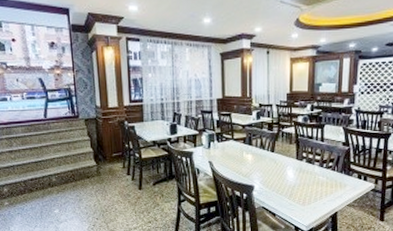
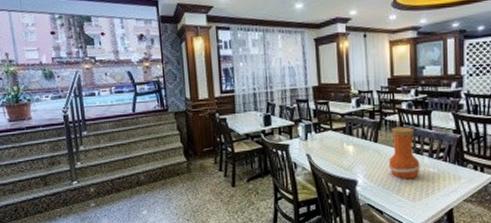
vase: none [282,138,311,186] -> present [388,126,420,179]

